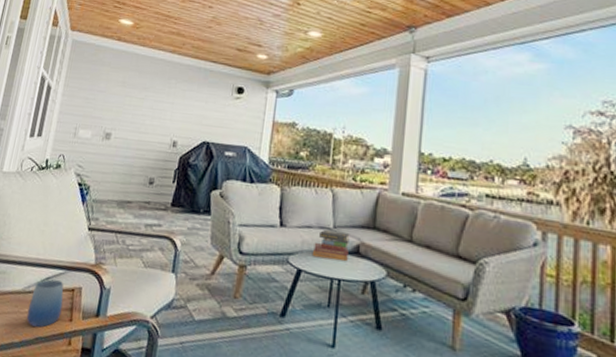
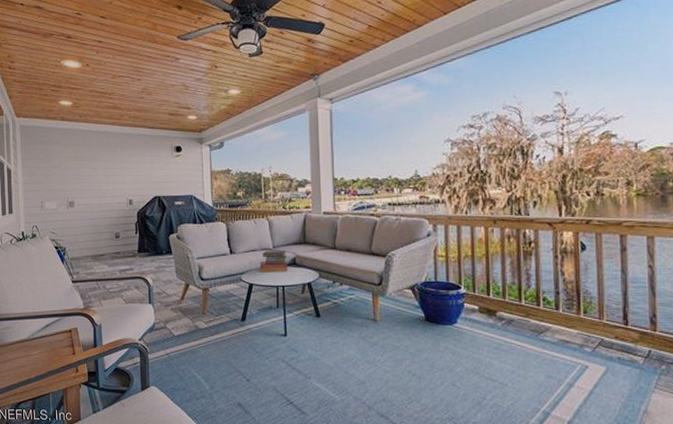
cup: present [26,279,64,329] -> none [36,326,65,364]

